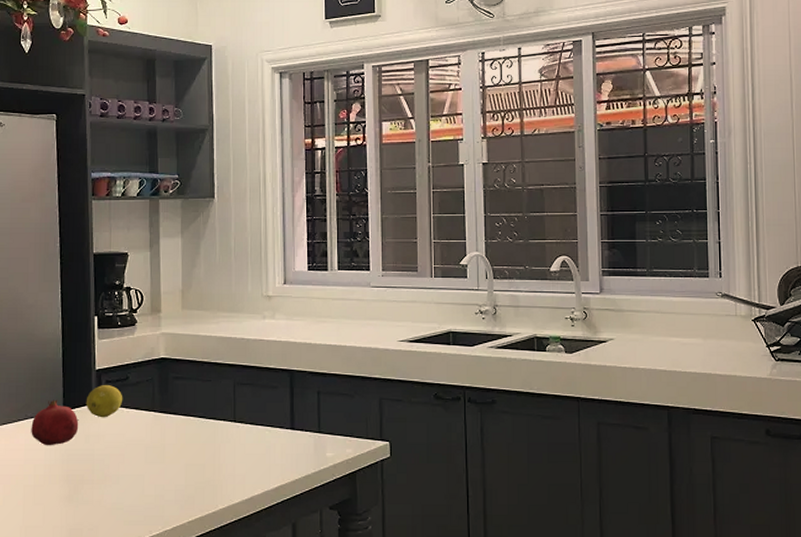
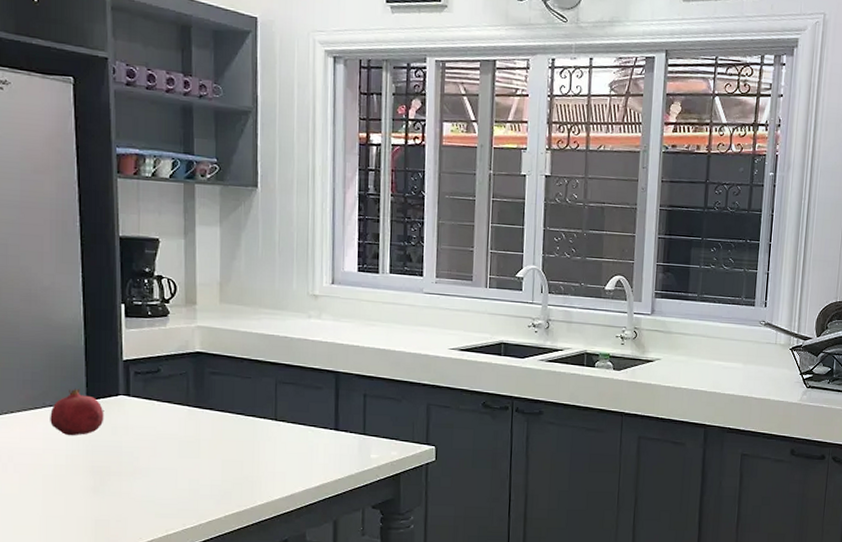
lemon: present [86,385,123,418] -> none [112,376,154,410]

